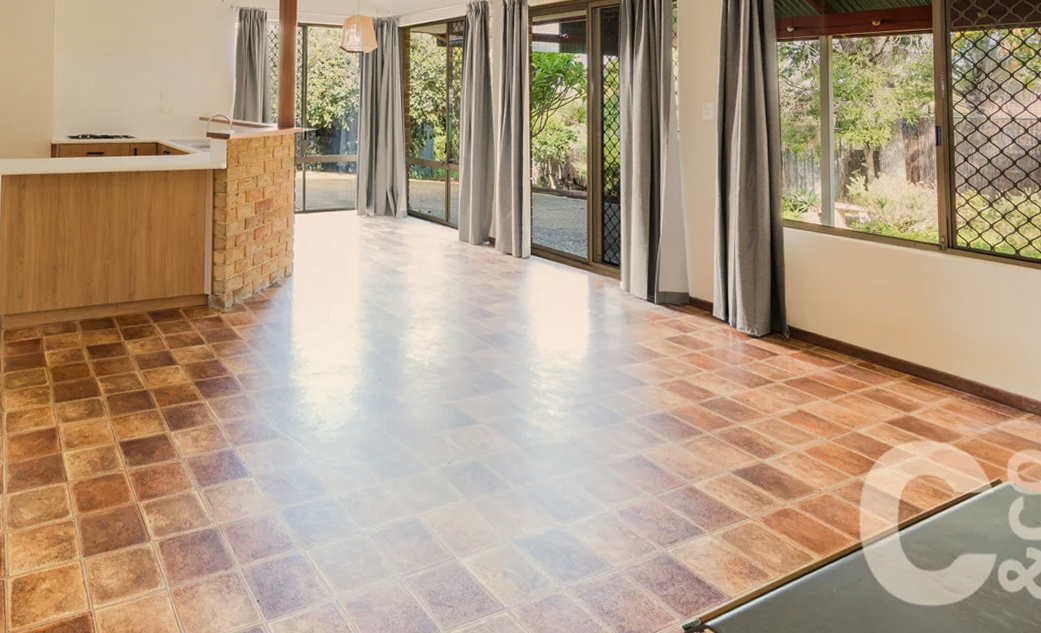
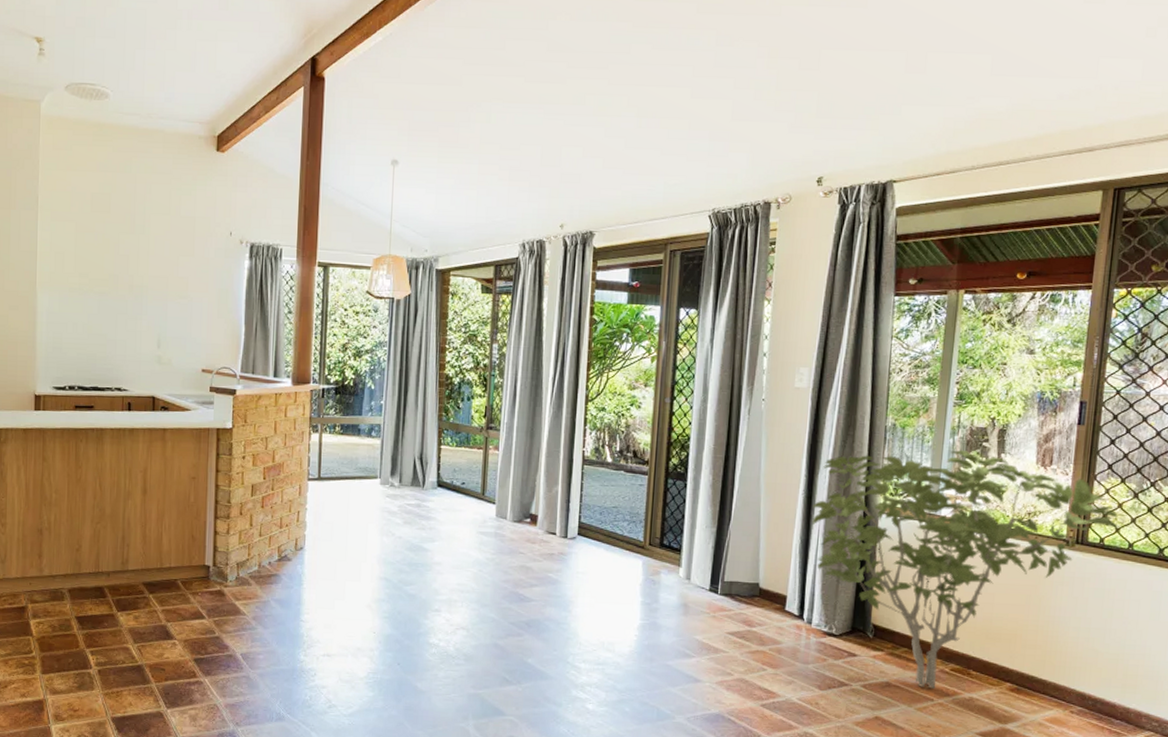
shrub: none [727,170,984,382] -> present [811,450,1123,689]

